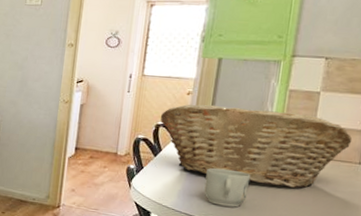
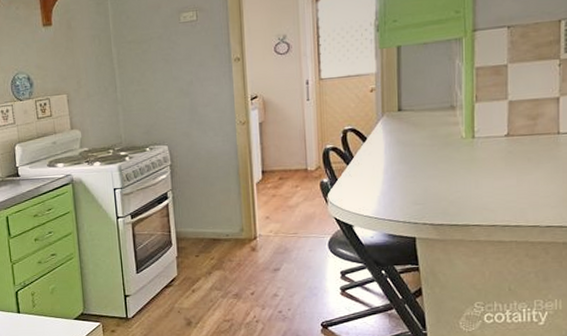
fruit basket: present [160,104,353,188] -> none [346,91,547,175]
mug: present [204,168,251,208] -> none [404,164,450,205]

